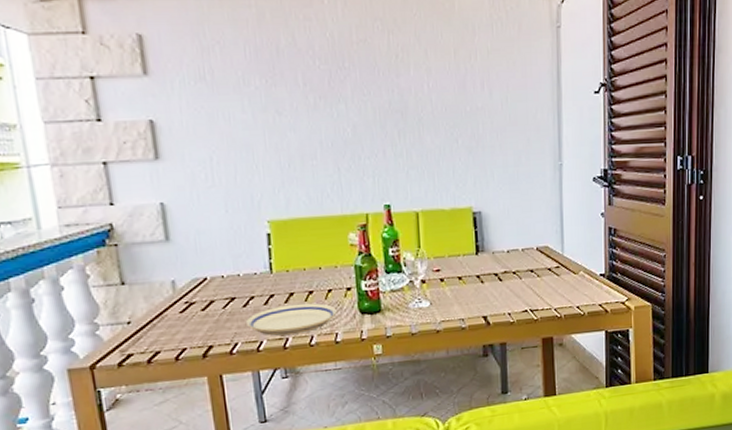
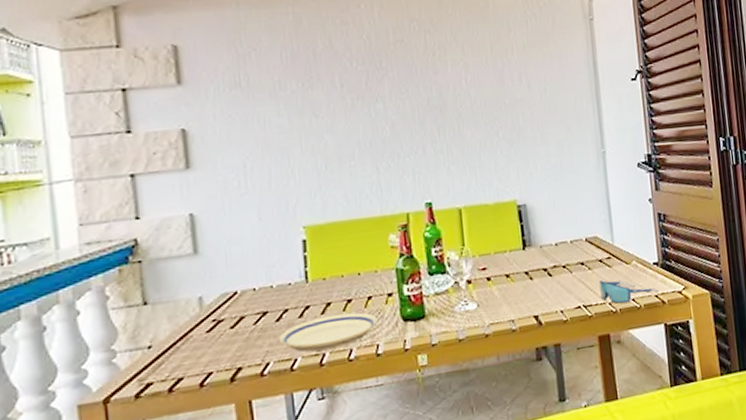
sunglasses: none [546,288,602,310] -> present [598,280,659,304]

